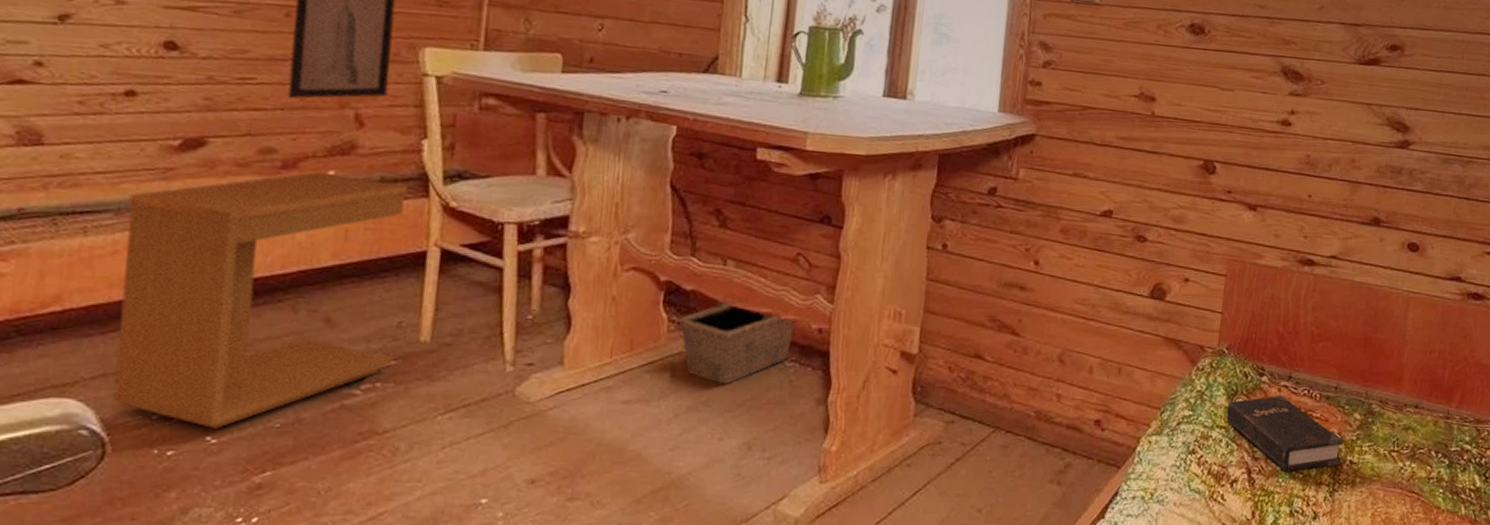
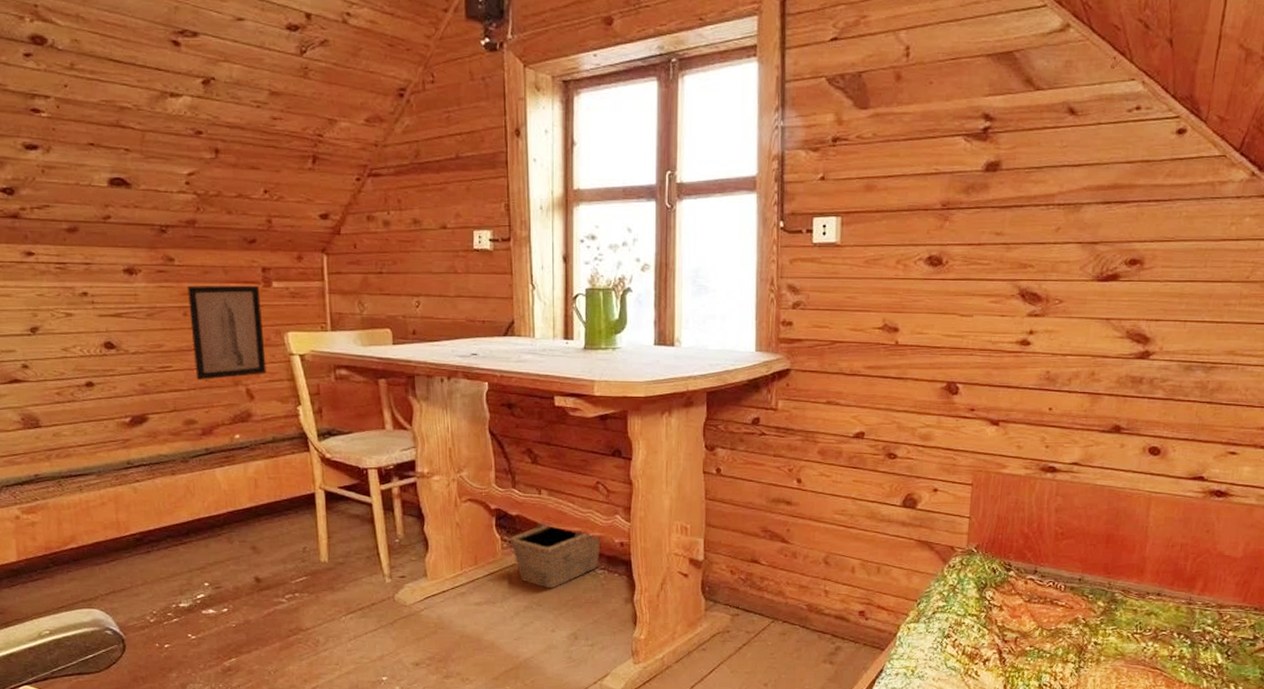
side table: present [111,172,408,429] -> none [104,436,303,628]
hardback book: present [1226,394,1343,472] -> none [977,586,1087,652]

